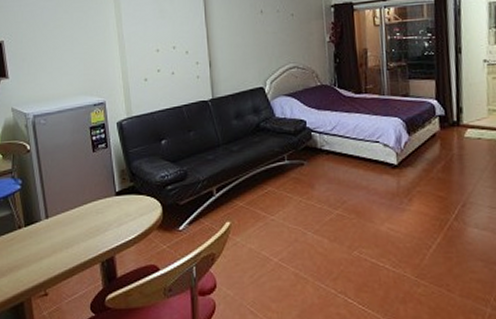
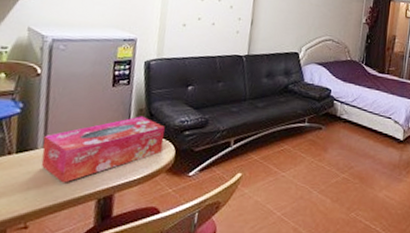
tissue box: none [44,177,150,250] -> present [41,116,165,183]

